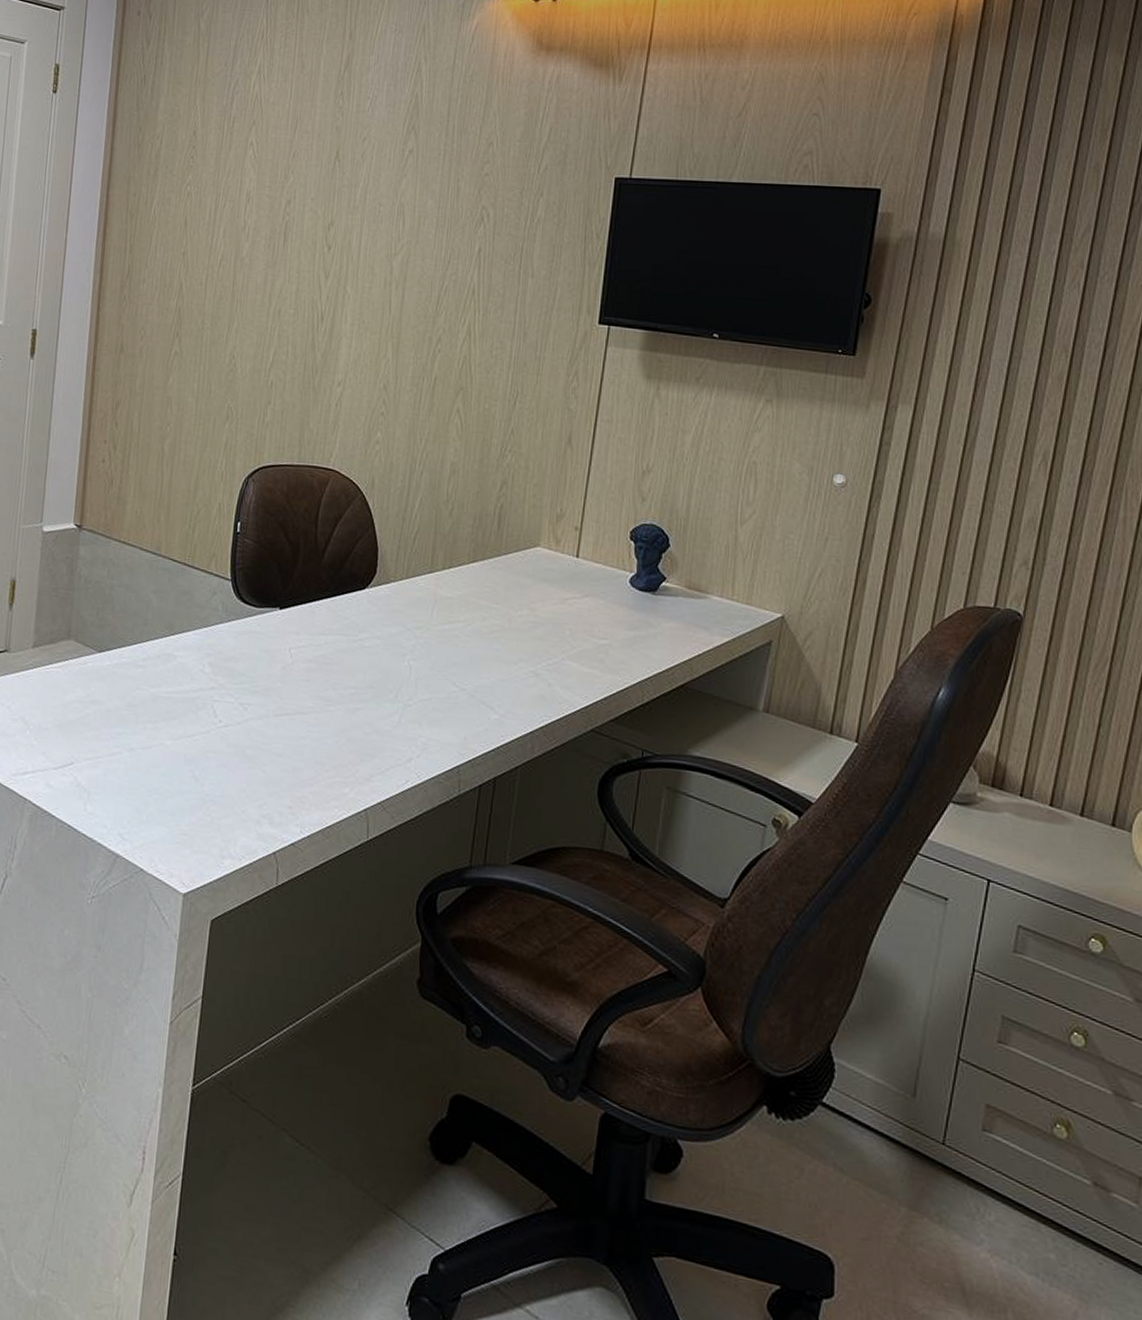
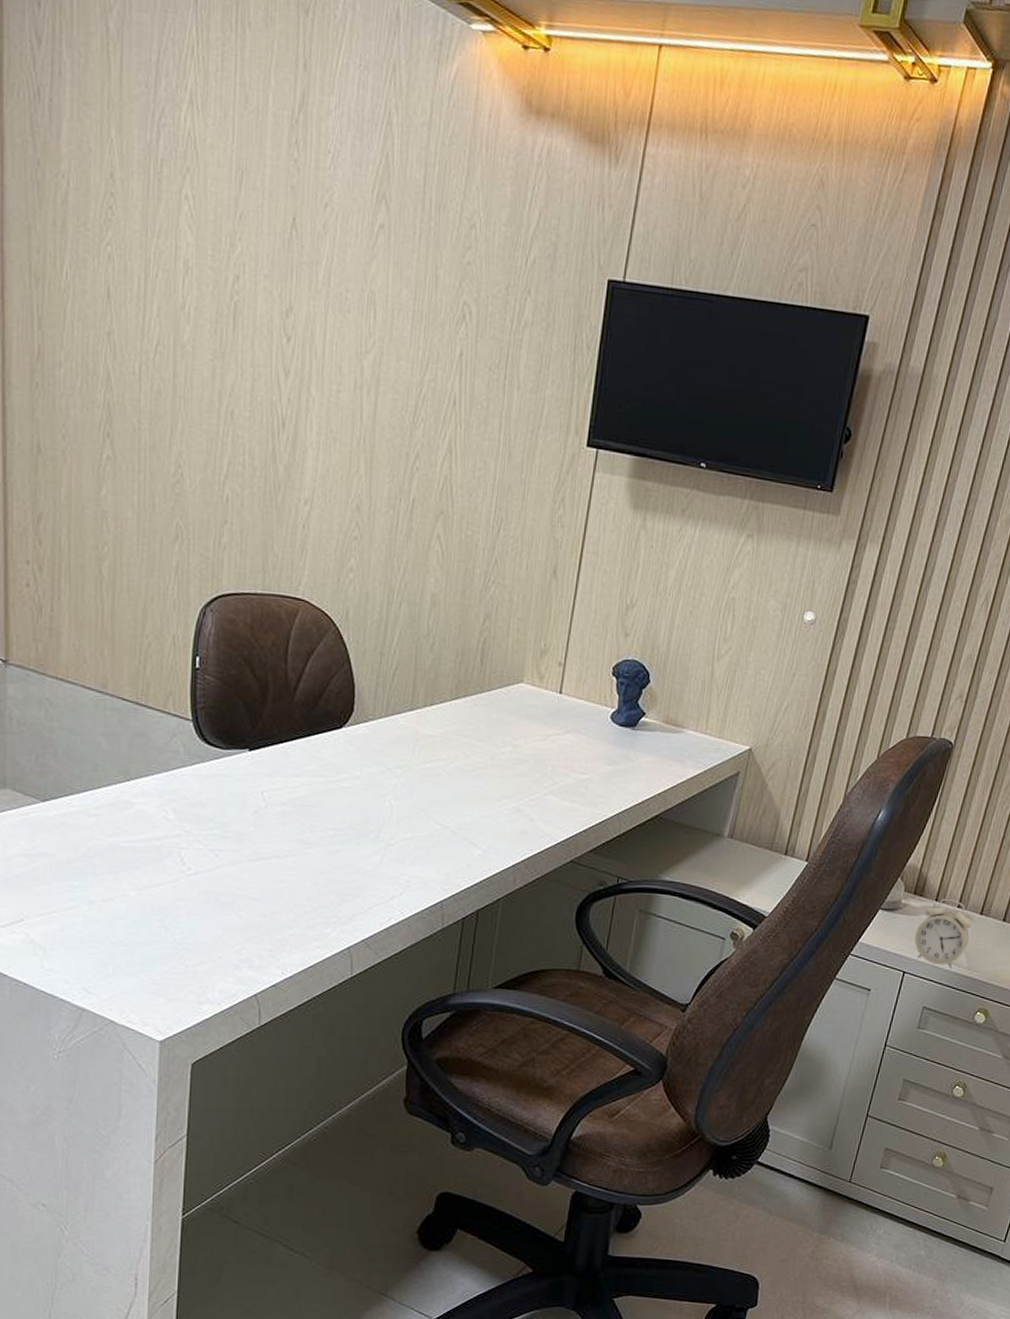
alarm clock: none [998,794,1071,882] -> present [914,899,972,970]

